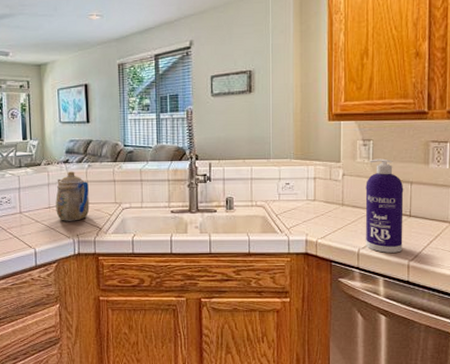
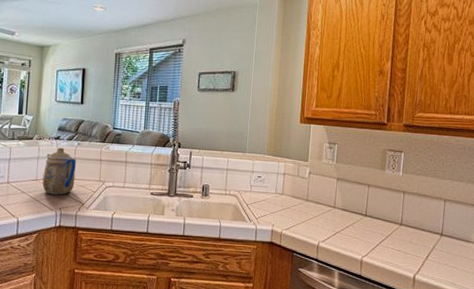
spray bottle: present [365,158,404,253] -> none [325,161,362,248]

